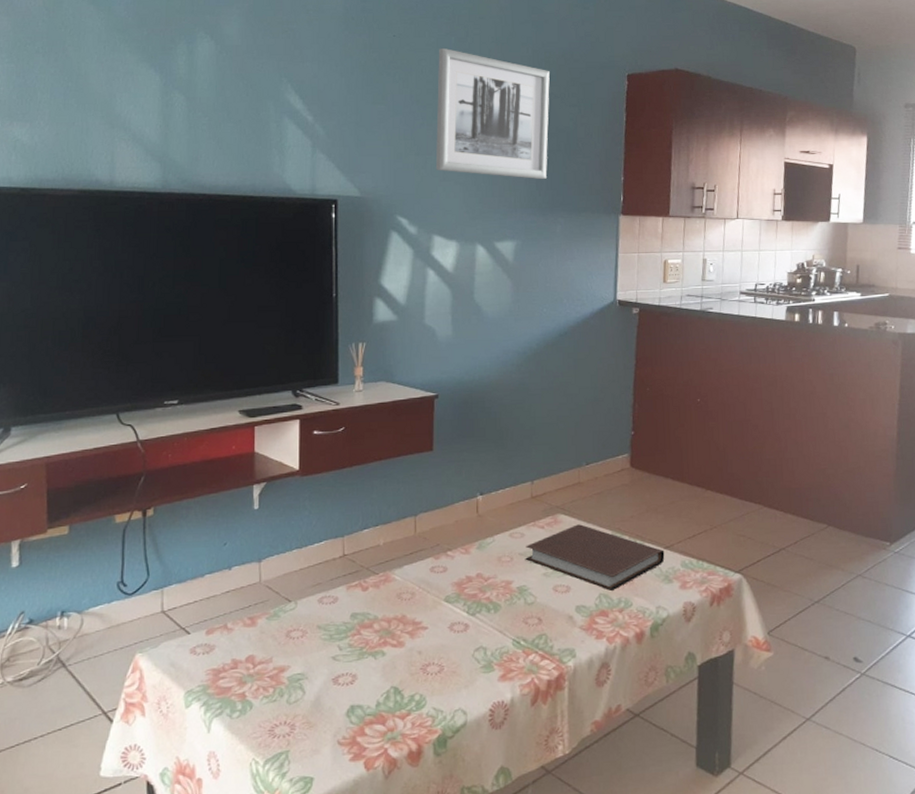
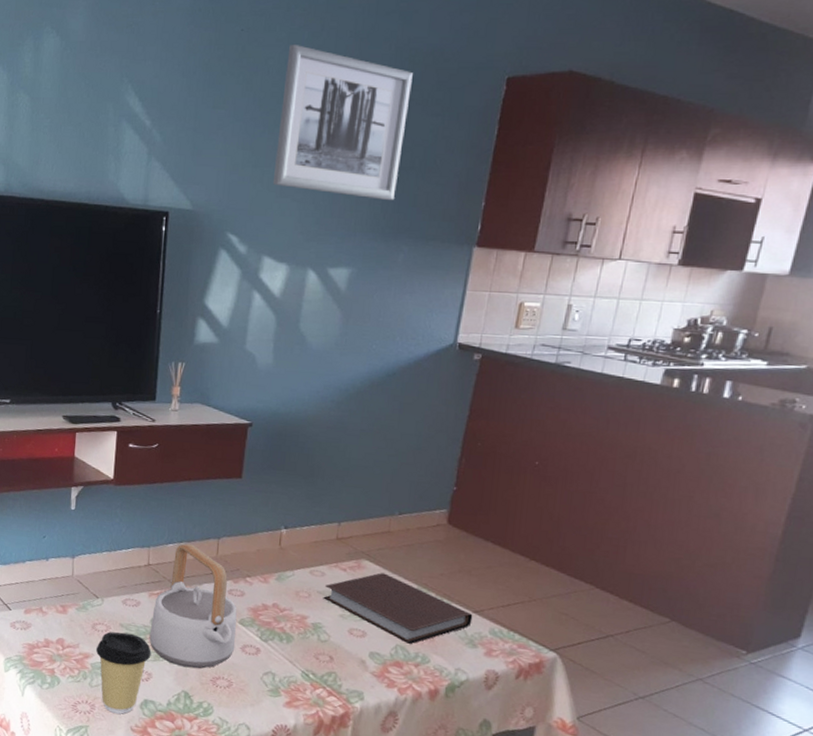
coffee cup: none [291,634,354,729] -> present [95,631,152,714]
teapot: none [350,526,443,660] -> present [149,544,237,669]

